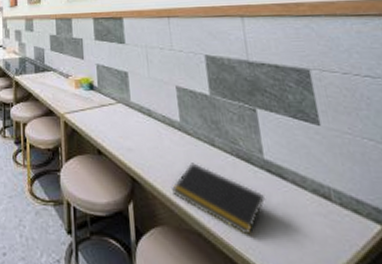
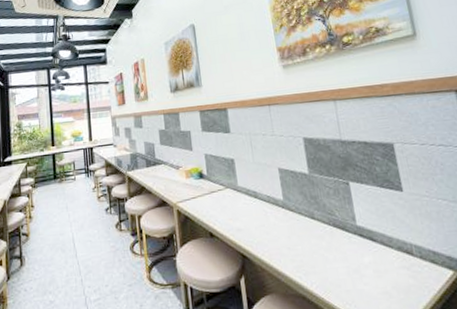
notepad: present [172,163,266,235] -> none [278,235,359,293]

